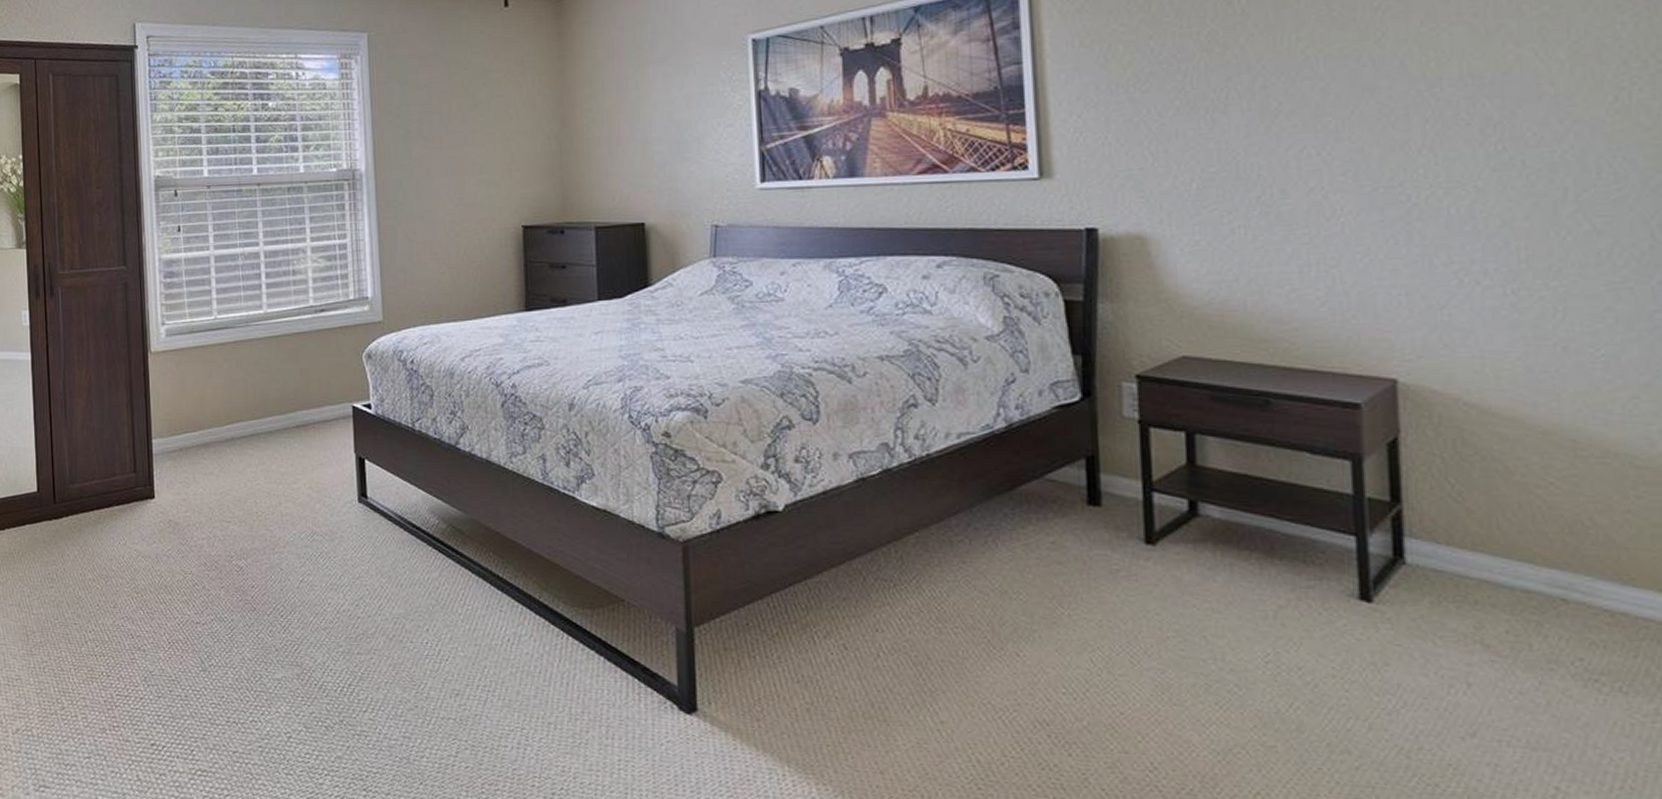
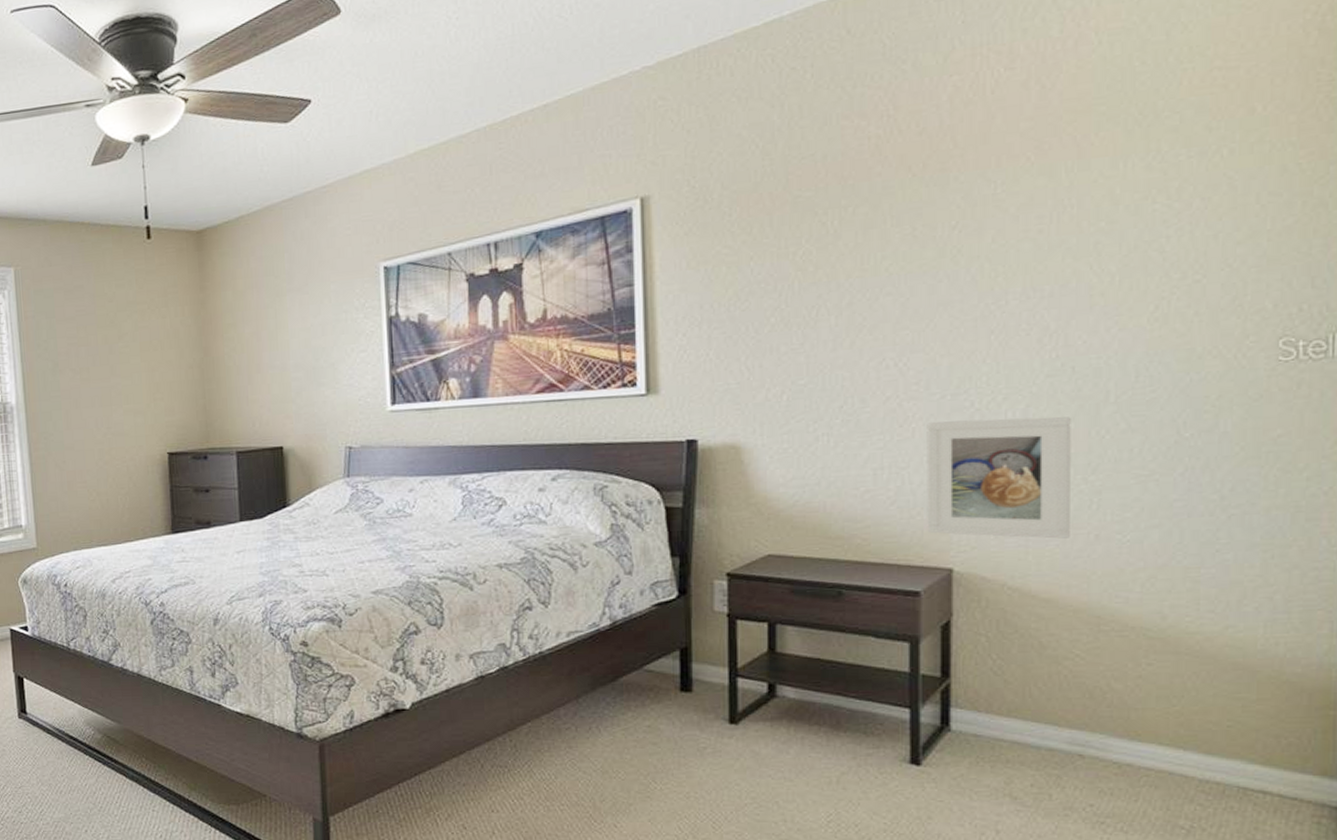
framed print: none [1357,214,1533,350] -> present [927,417,1071,539]

